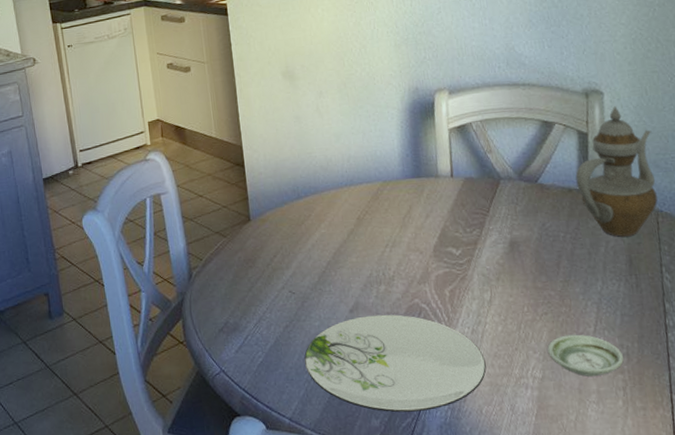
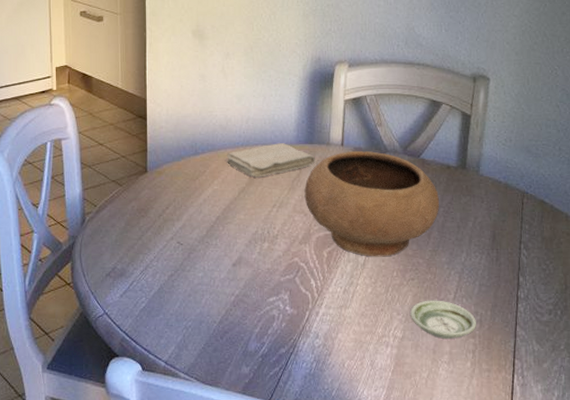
plate: present [304,314,486,413] -> none [185,270,353,362]
washcloth: none [331,179,425,218] -> present [227,143,315,178]
bowl: none [416,180,566,293] -> present [304,150,440,257]
teapot: present [575,106,658,237] -> none [455,92,528,214]

